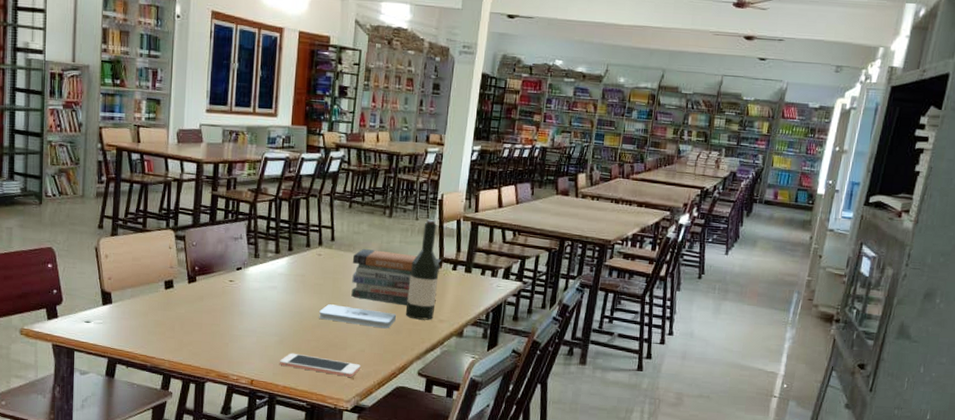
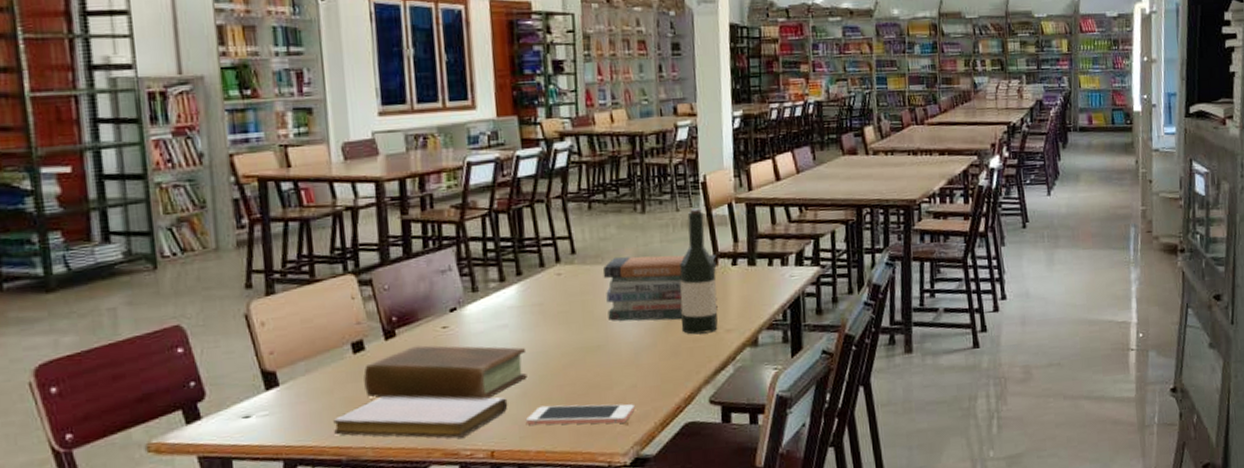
notebook: none [145,325,268,366] -> present [333,395,508,439]
book: none [170,290,287,340] -> present [363,344,527,400]
notepad: present [319,304,396,329] -> none [569,331,670,356]

